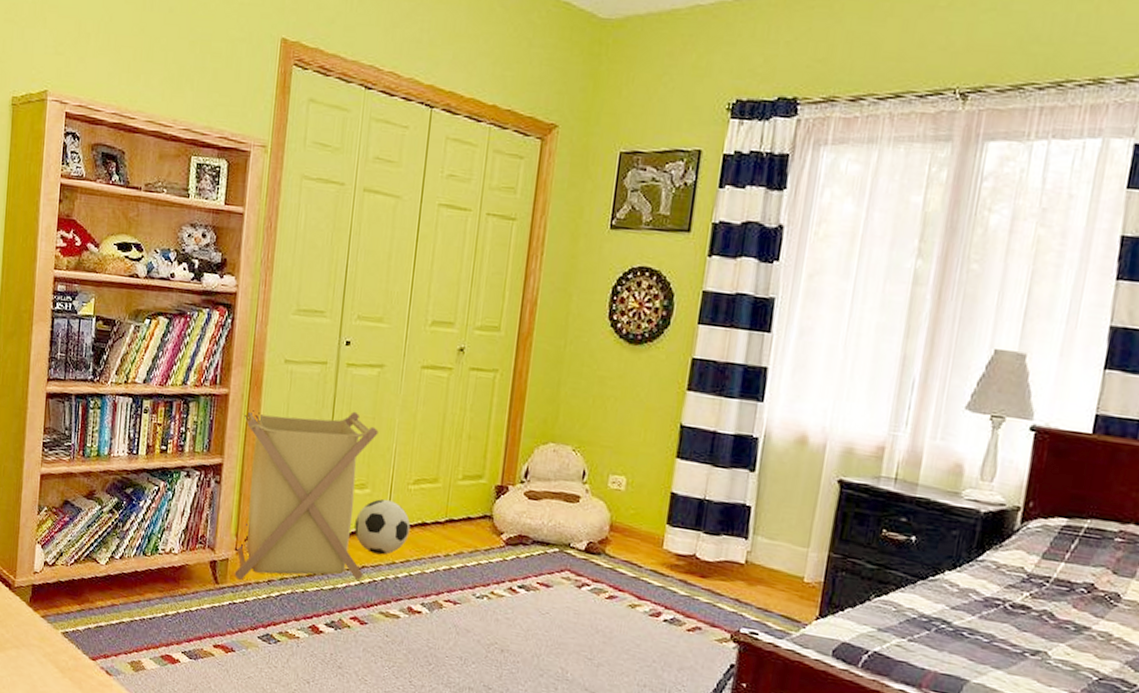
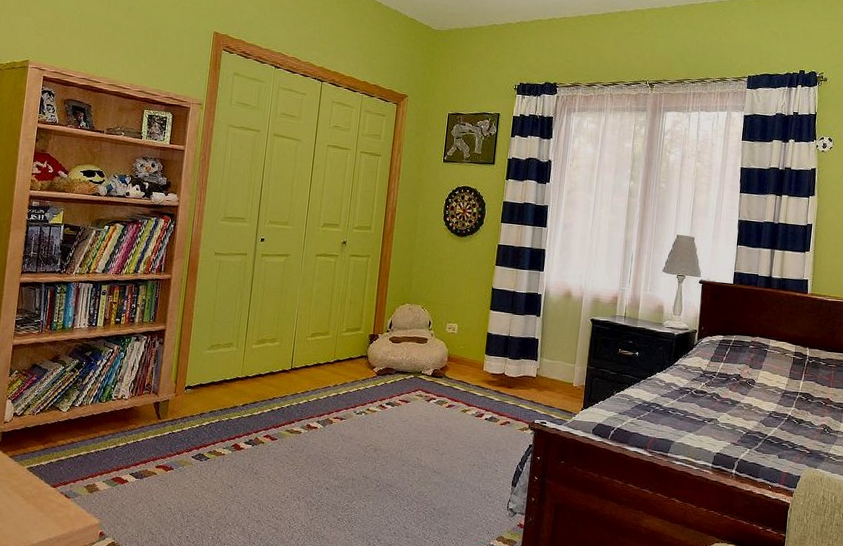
laundry basket: present [234,410,379,580] -> none [174,287,285,415]
soccer ball: present [354,499,411,556] -> none [267,349,309,389]

